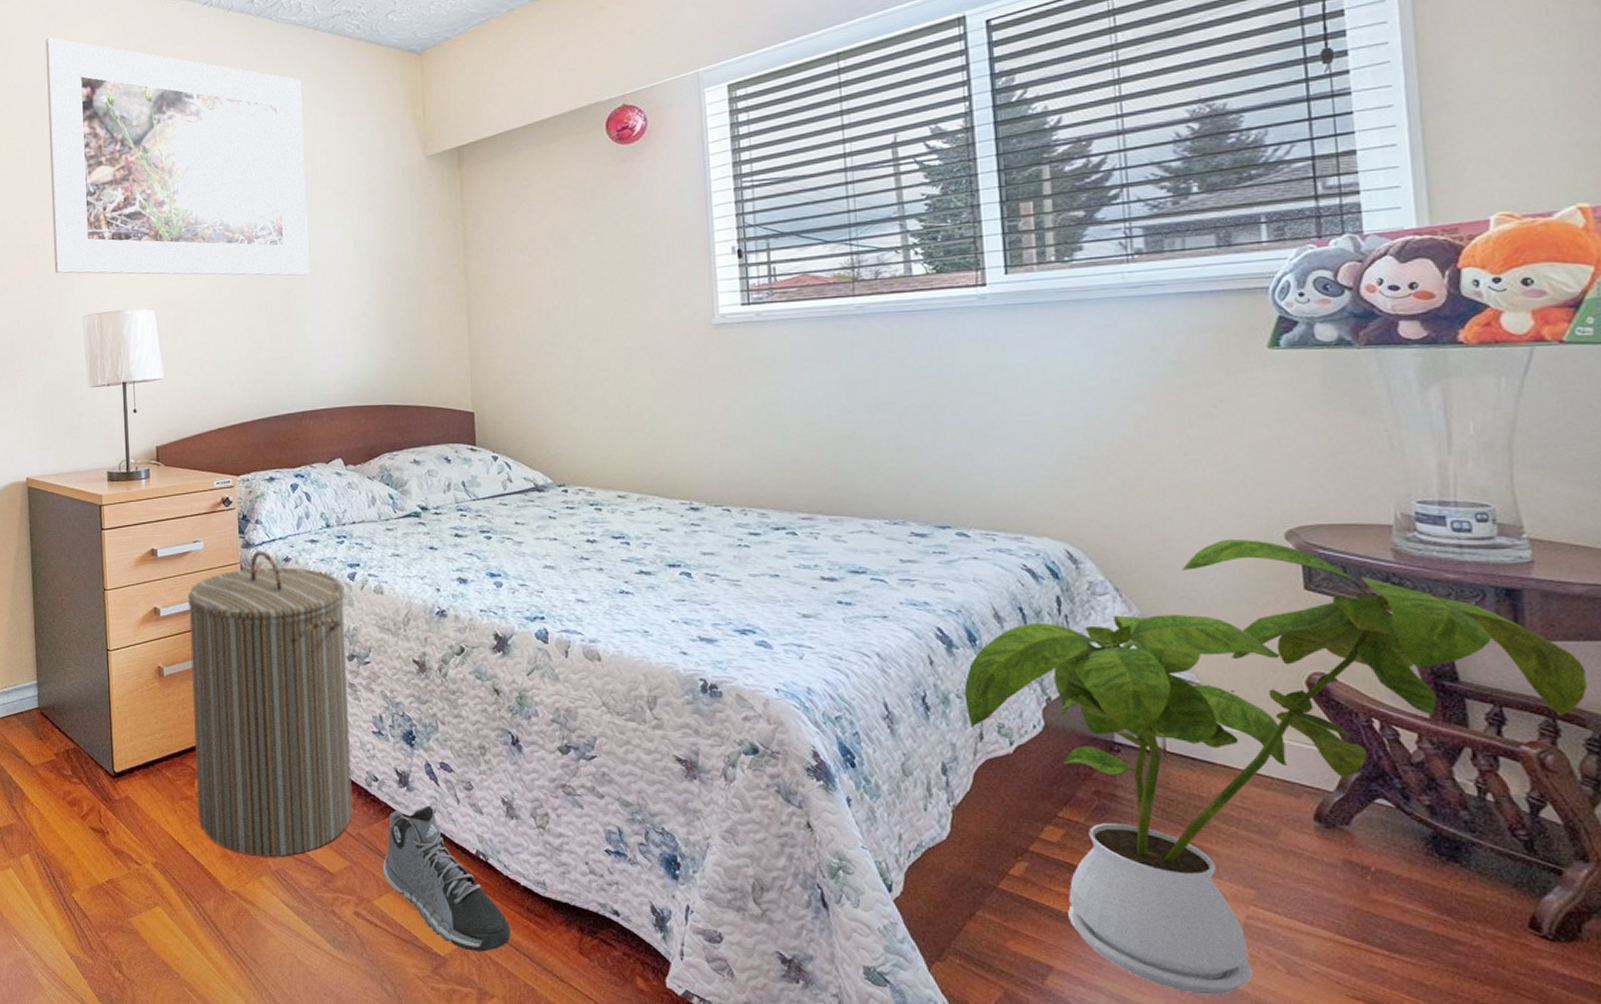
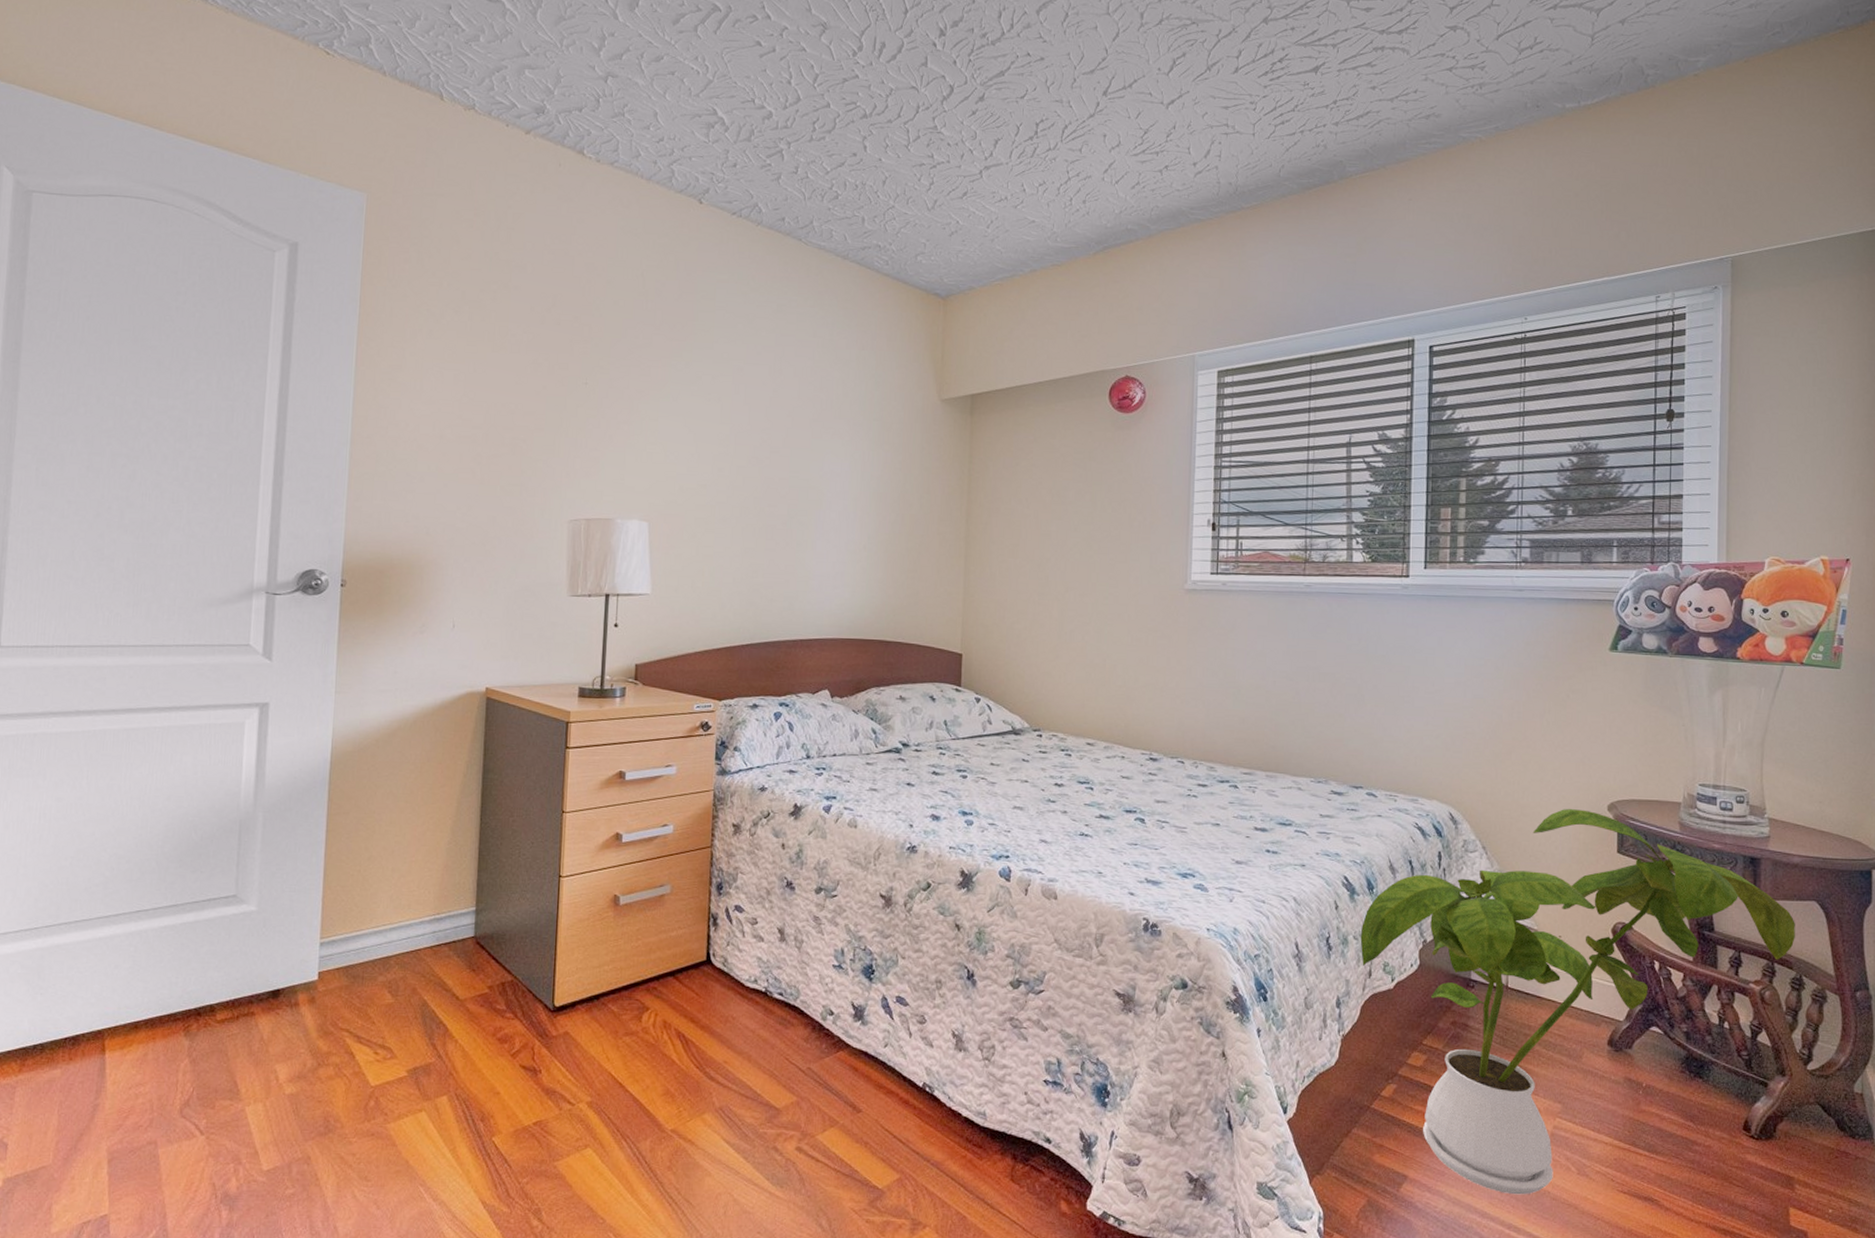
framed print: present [45,37,310,276] -> none [541,221,825,503]
laundry hamper: present [187,551,353,858] -> none [642,778,818,1094]
sneaker: present [382,805,511,952] -> none [829,1039,949,1183]

